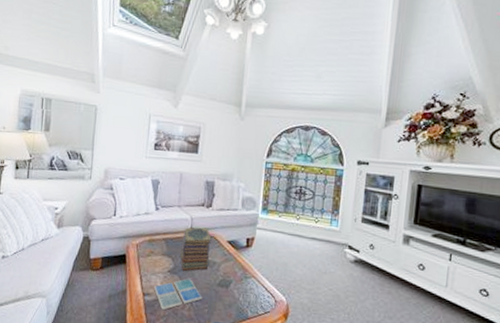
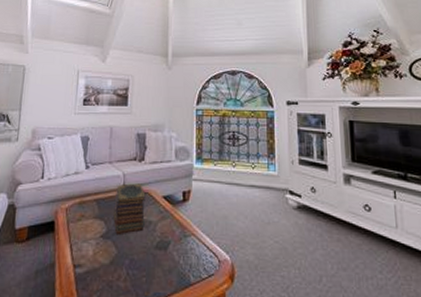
drink coaster: present [154,278,202,311] -> none [86,243,139,284]

